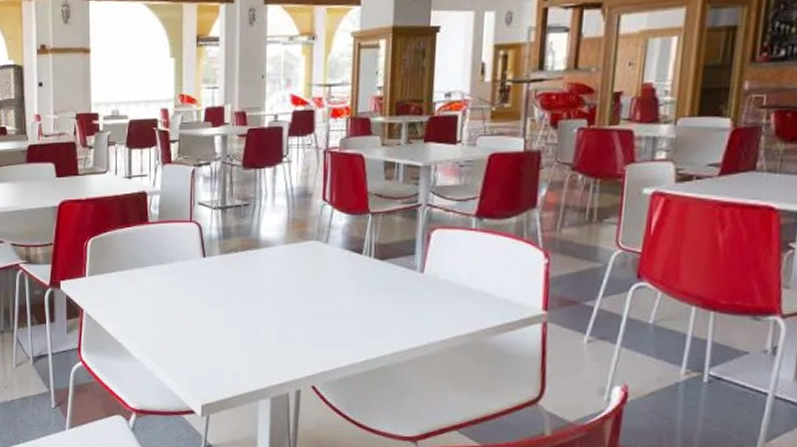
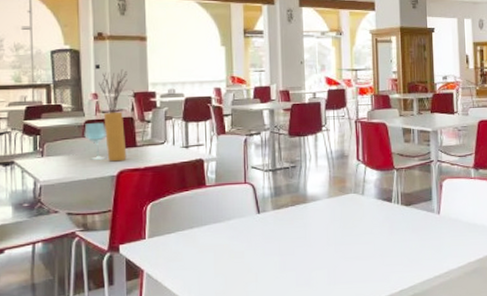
wine glass: none [27,147,49,188] -> present [84,122,107,160]
vase: none [42,87,70,191] -> present [99,69,128,162]

